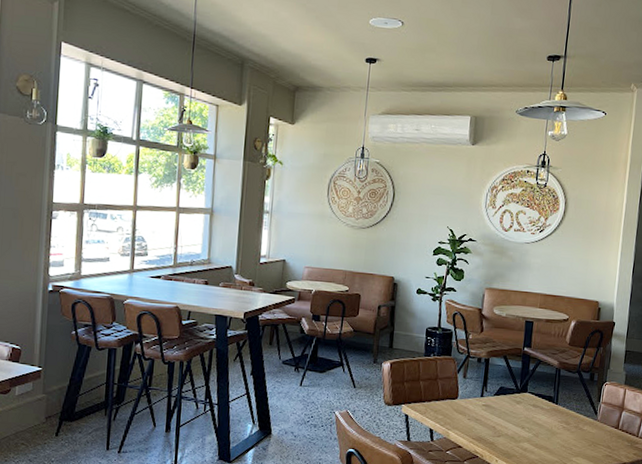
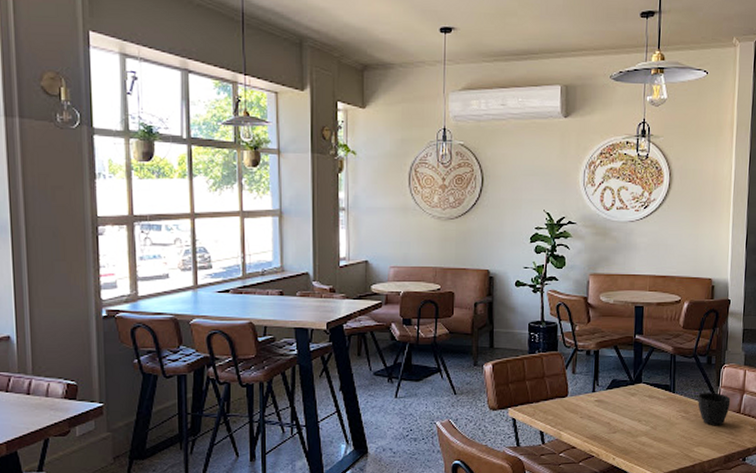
cup: none [578,406,610,439] -> present [698,393,731,426]

